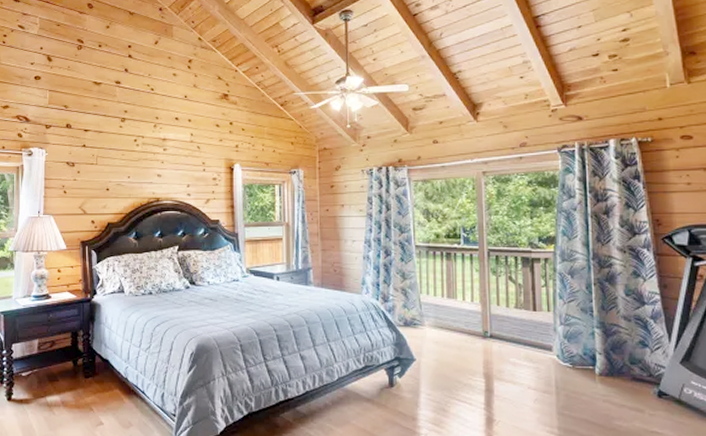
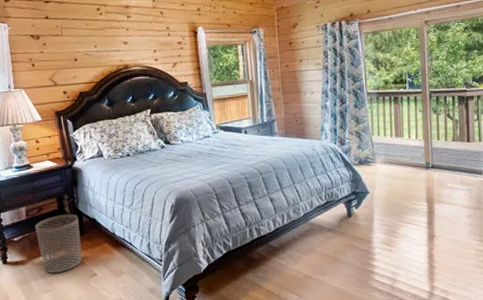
waste bin: none [45,352,91,417] -> present [35,214,83,273]

